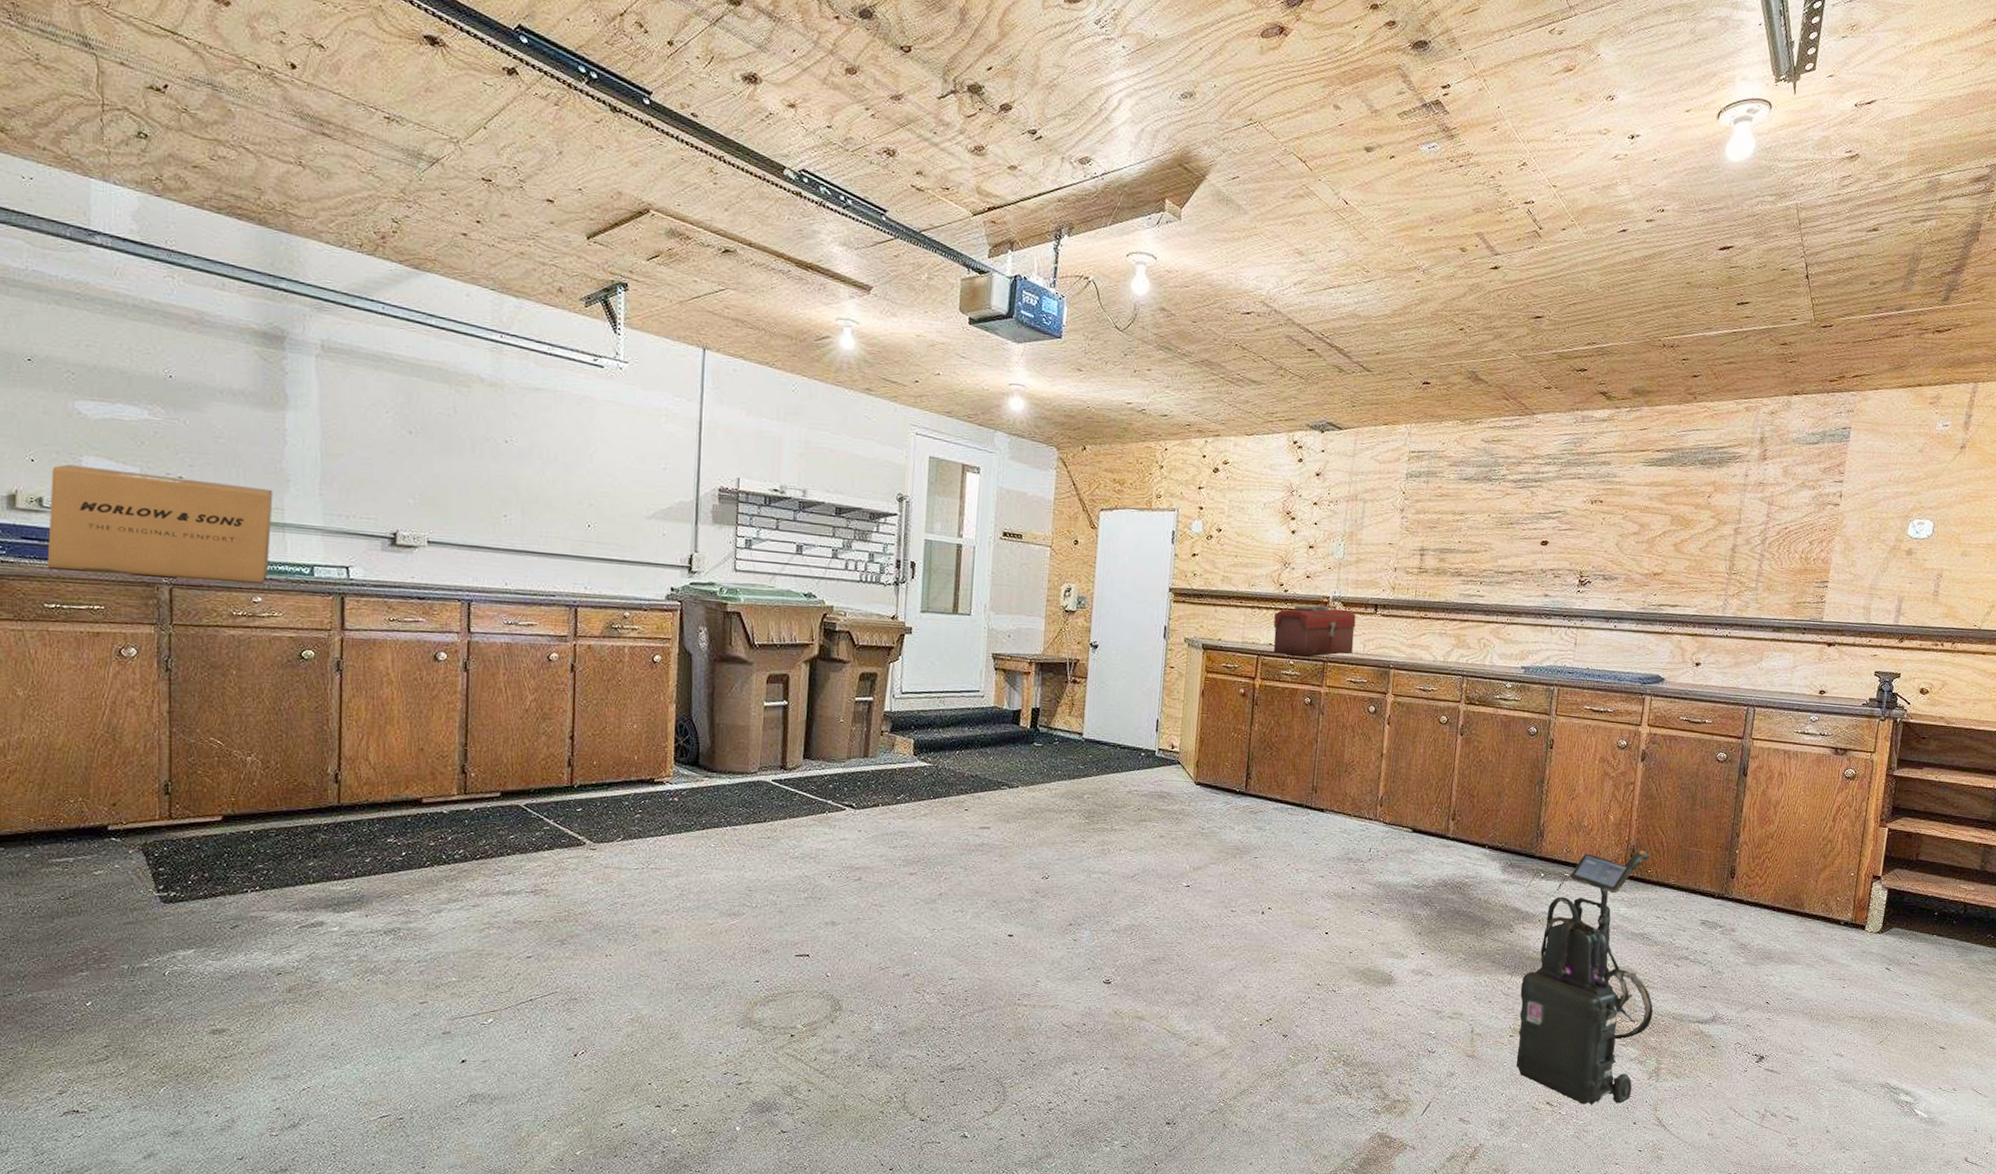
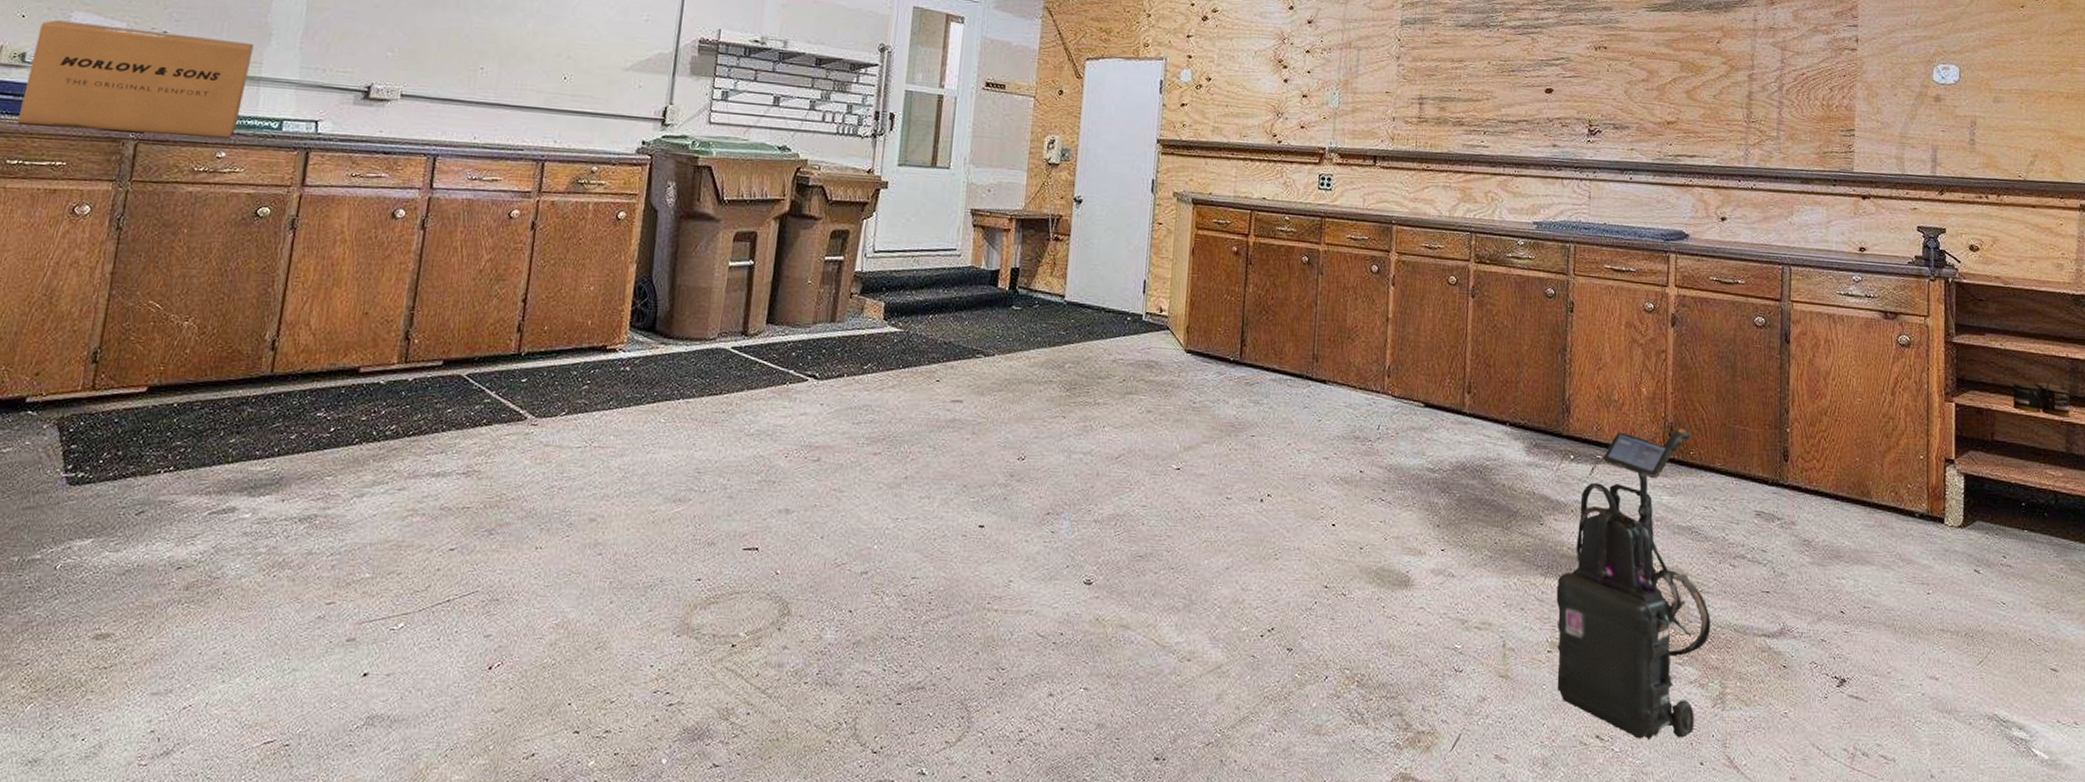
toolbox: present [1273,605,1356,657] -> none [1267,157,1354,212]
paint can: none [1939,804,1991,840] -> present [2013,376,2070,418]

